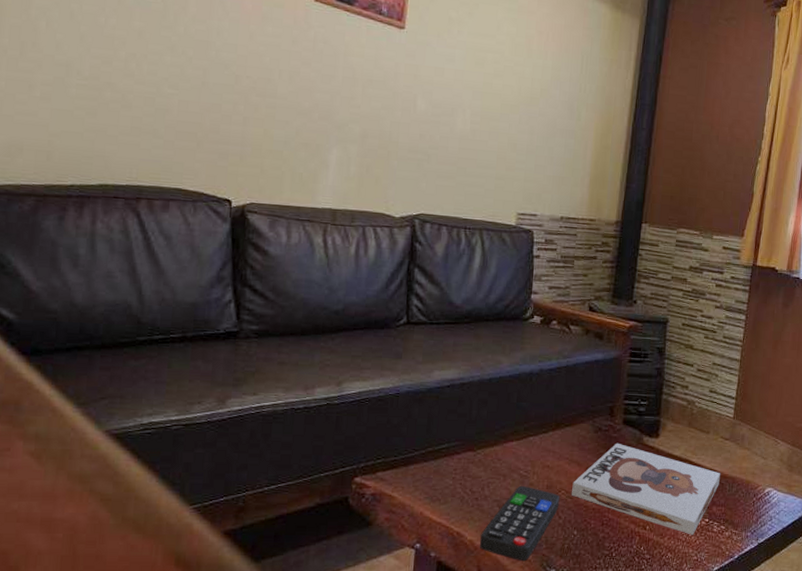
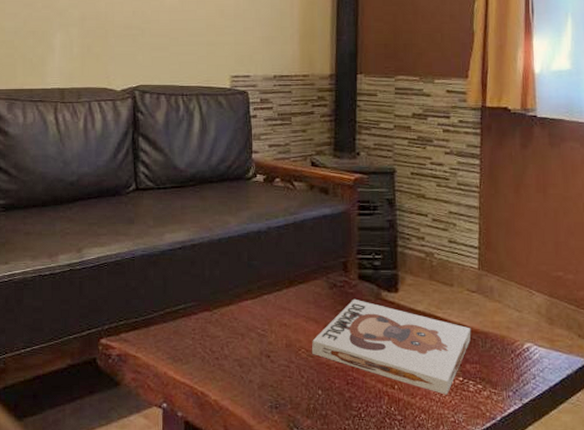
remote control: present [479,485,560,562] -> none [224,344,301,422]

